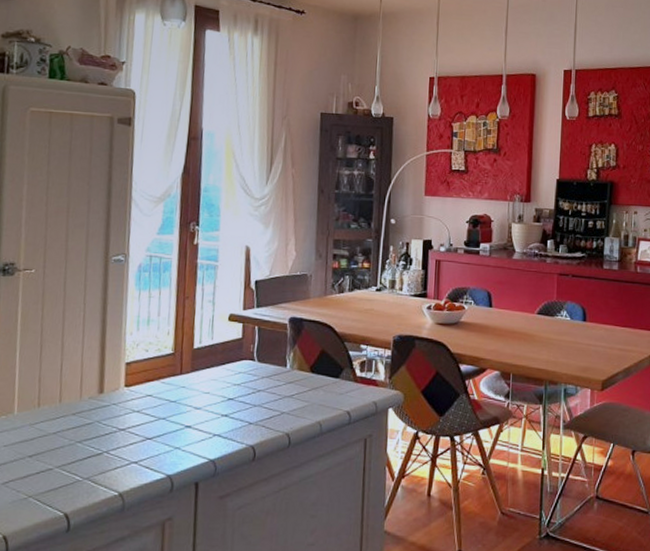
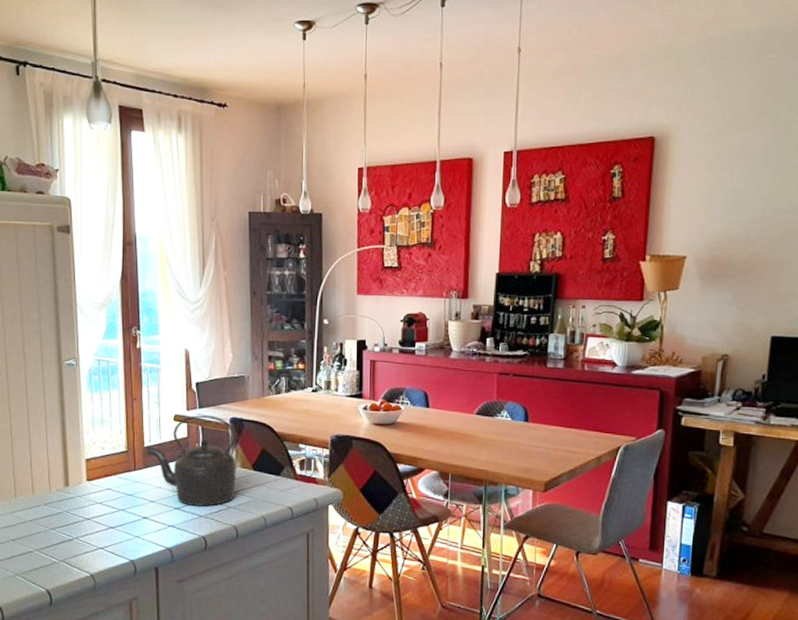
kettle: none [194,314,296,412] -> present [145,415,237,506]

